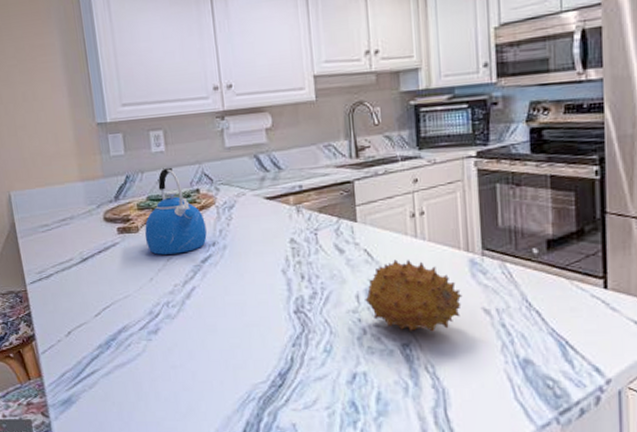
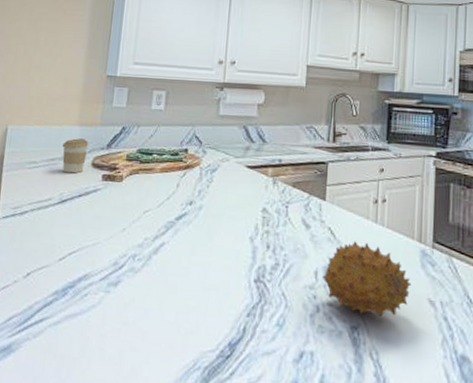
coffee cup: none [69,194,97,231] -> present [62,138,89,174]
kettle: present [144,167,207,255] -> none [126,125,187,208]

